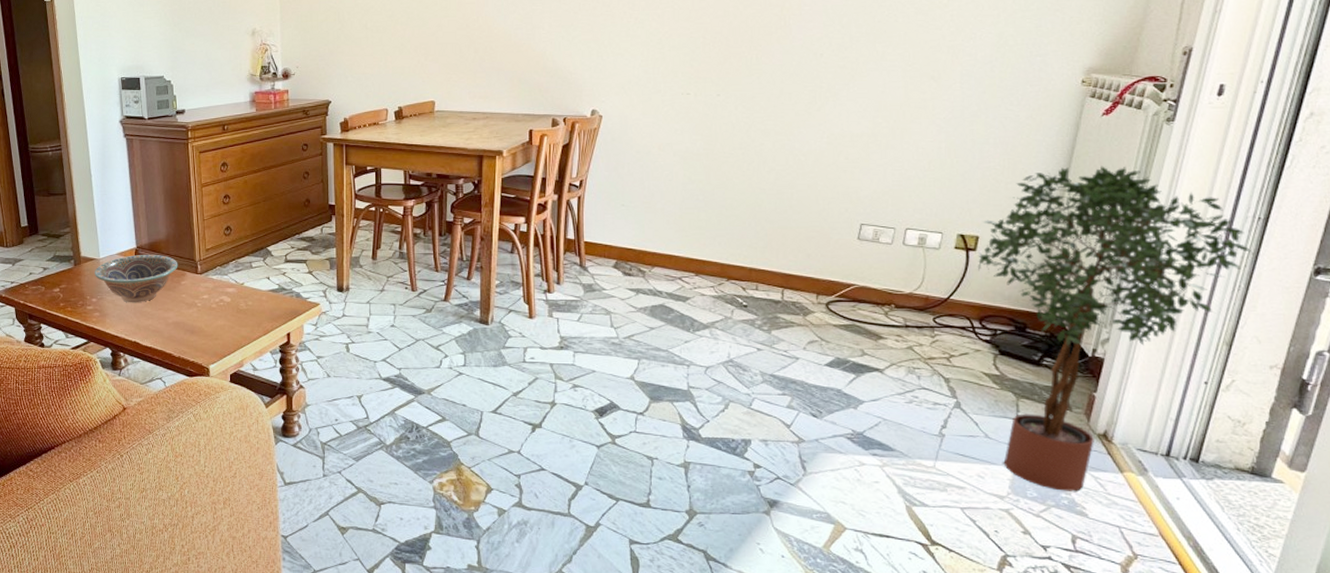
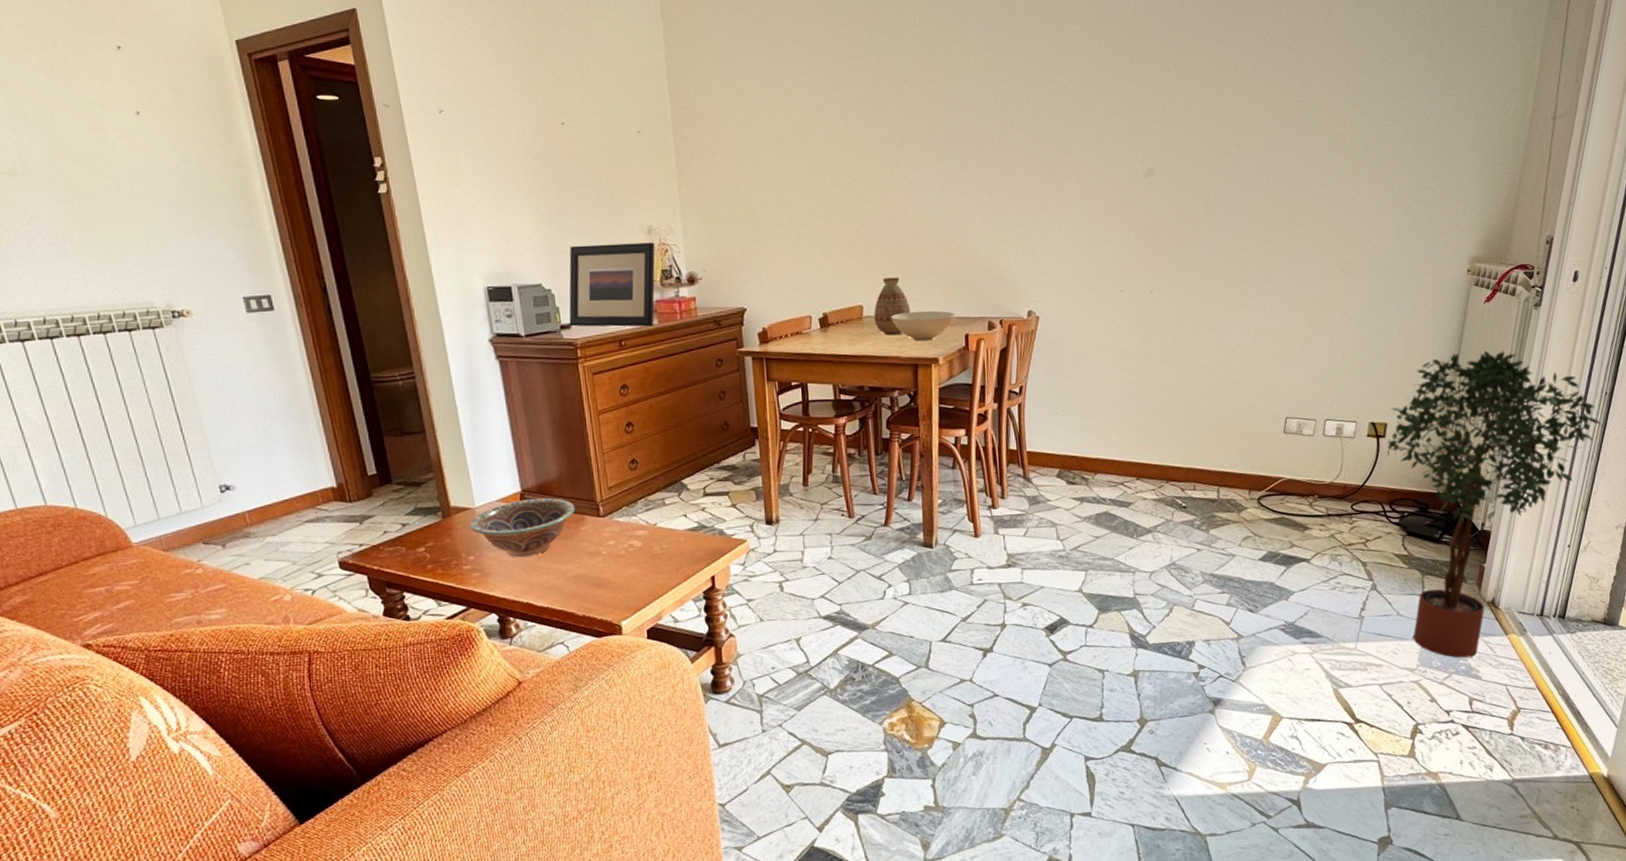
picture frame: none [183,43,257,114] -> present [569,242,655,327]
vase: none [445,76,479,129] -> present [874,277,911,336]
bowl: none [460,107,520,135] -> present [891,310,954,342]

